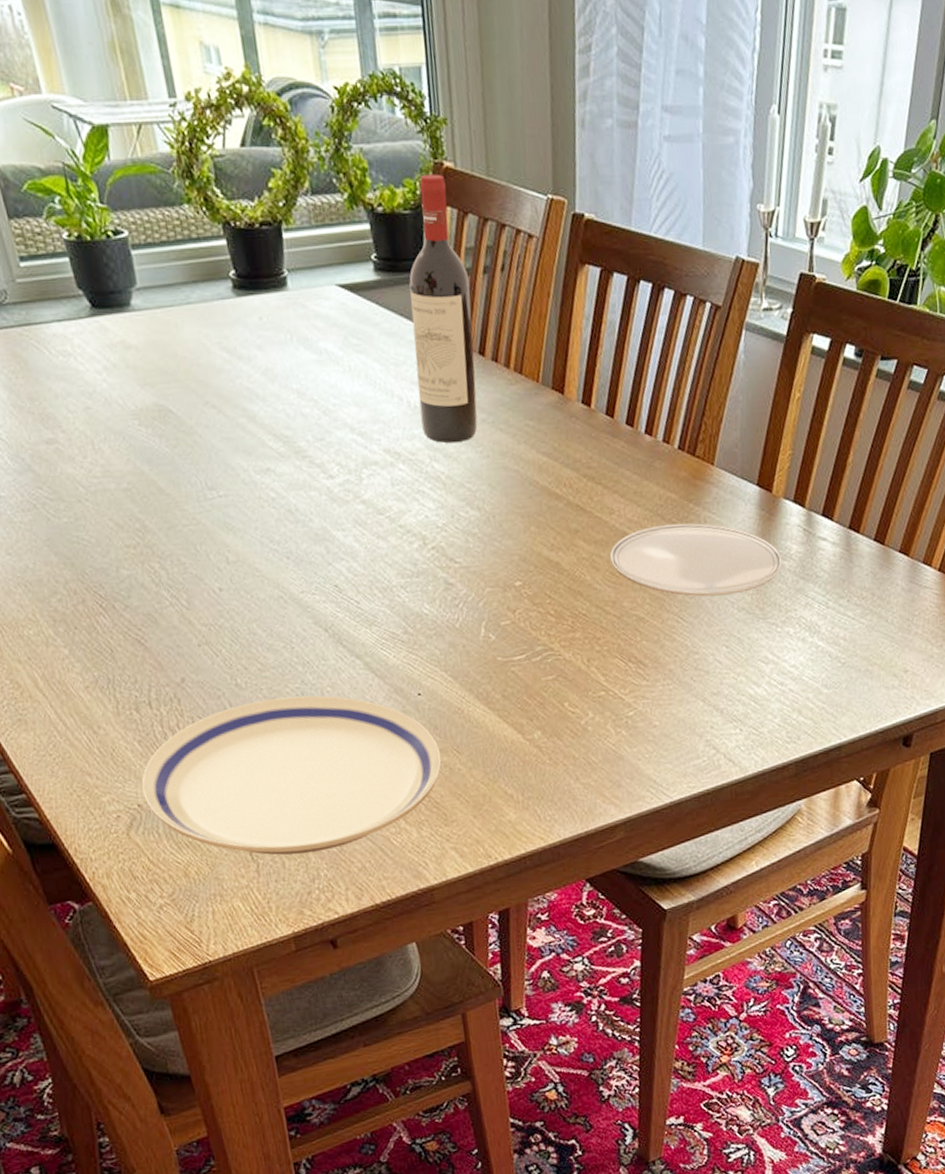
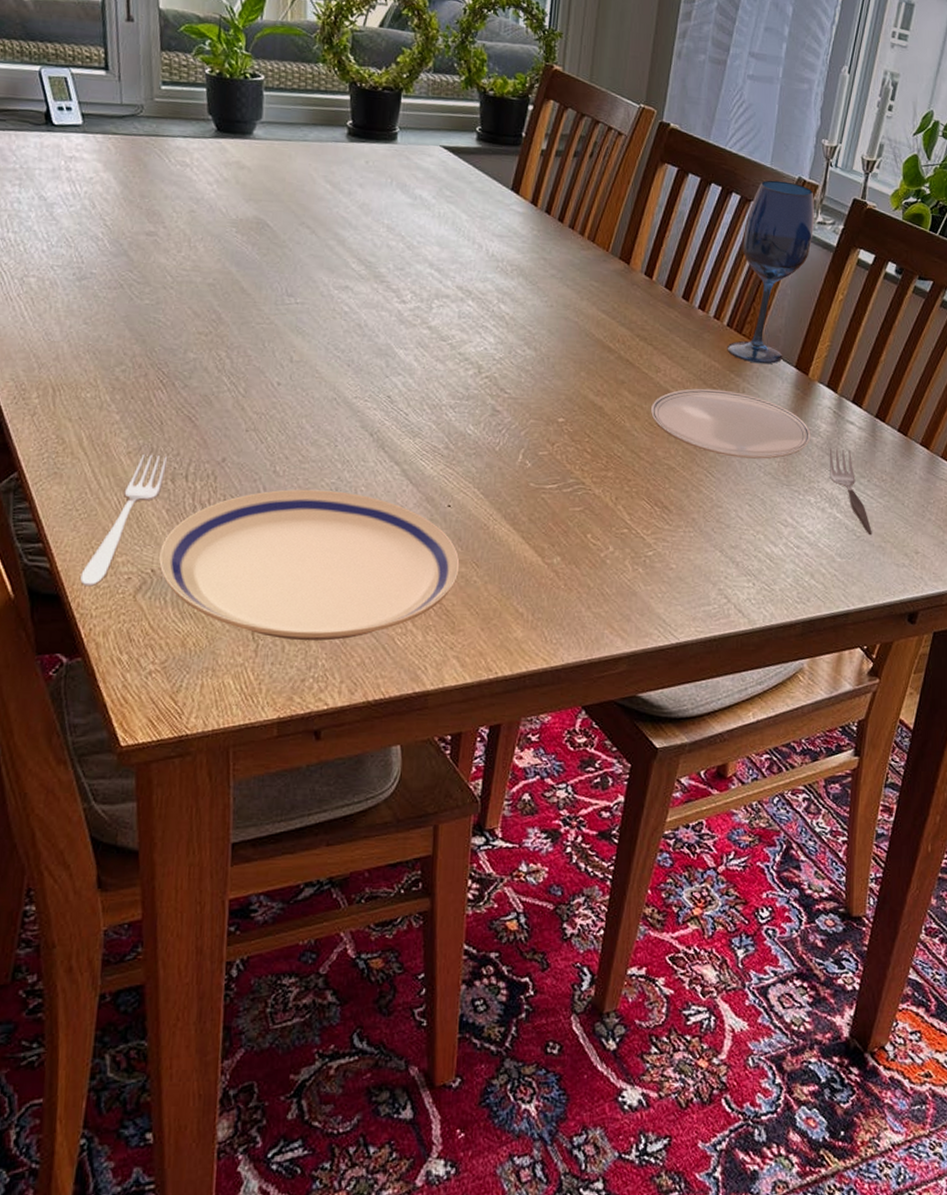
fork: none [70,685,128,831] -> present [80,453,168,587]
wine bottle: present [409,174,478,444] -> none [496,72,560,291]
wineglass: none [681,264,760,488] -> present [727,180,814,365]
fork: none [803,570,857,660] -> present [829,447,872,536]

